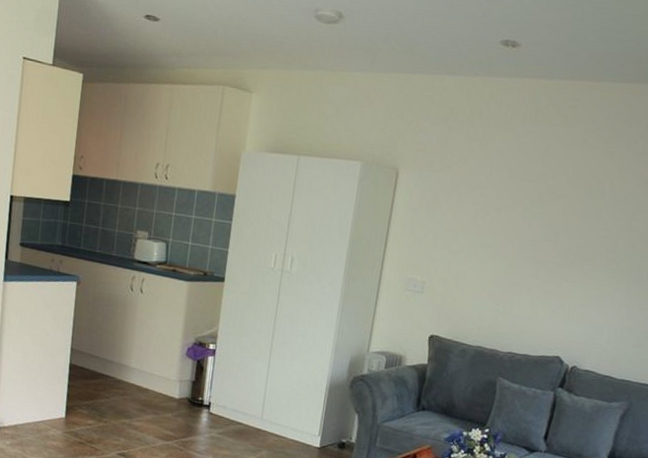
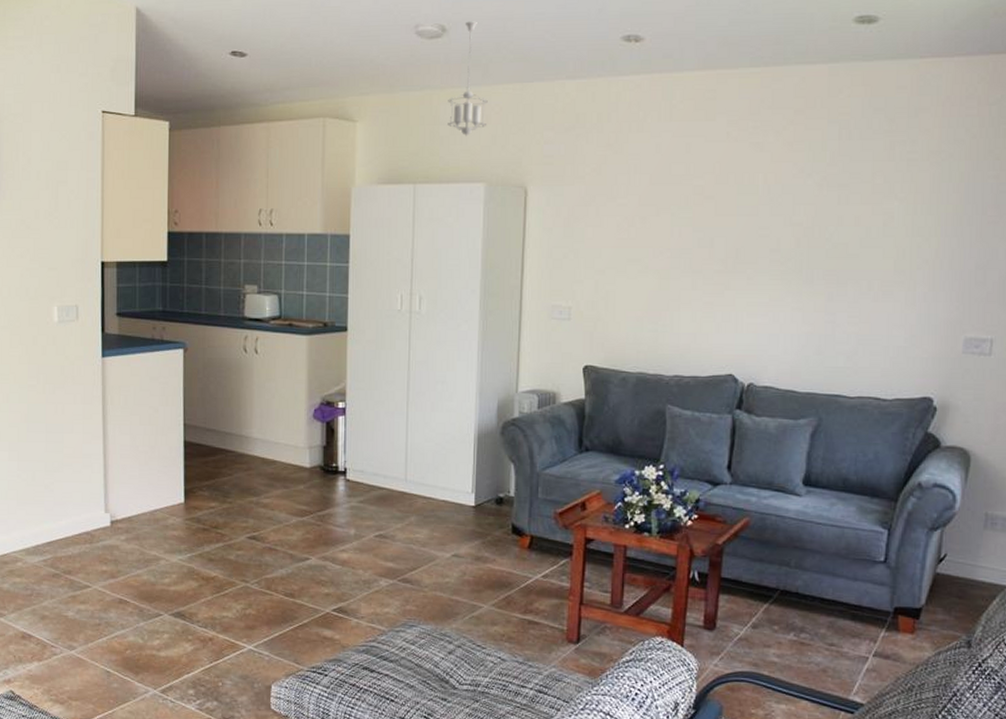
pendant light: none [334,11,373,117] -> present [447,21,488,137]

